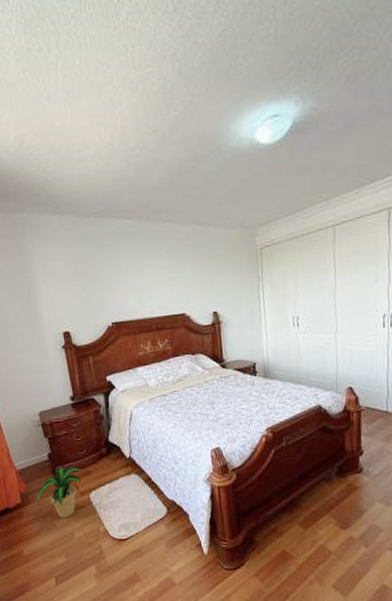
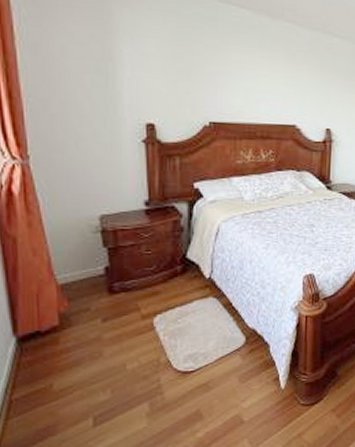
potted plant: present [37,467,84,518] -> none [82,283,150,345]

